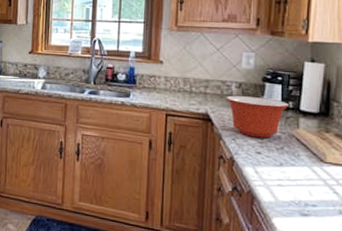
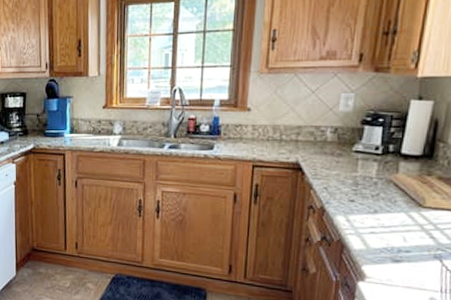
mixing bowl: present [226,95,290,138] -> none [319,142,390,185]

